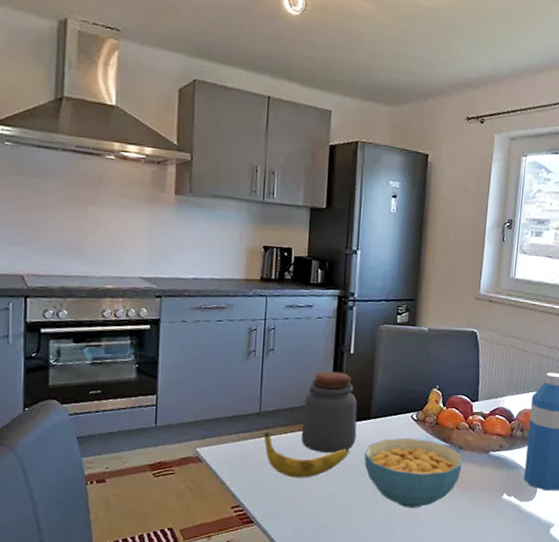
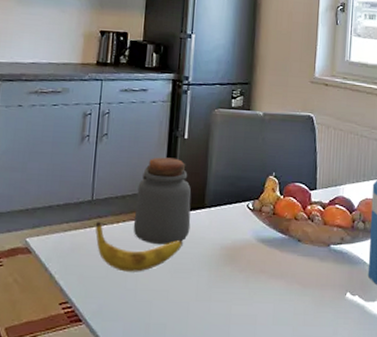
cereal bowl: present [364,437,463,508] -> none [198,228,303,307]

